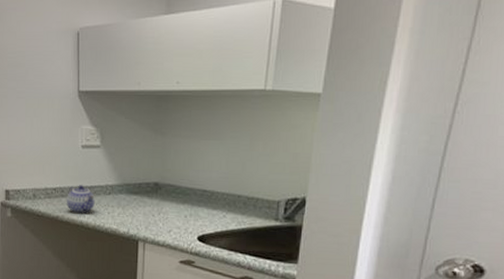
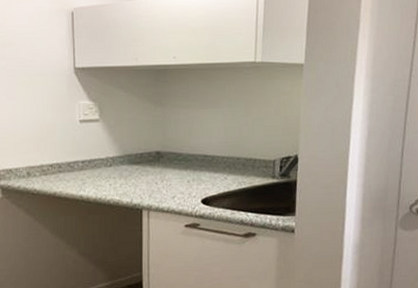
teapot: present [67,185,95,214] -> none [65,159,95,189]

